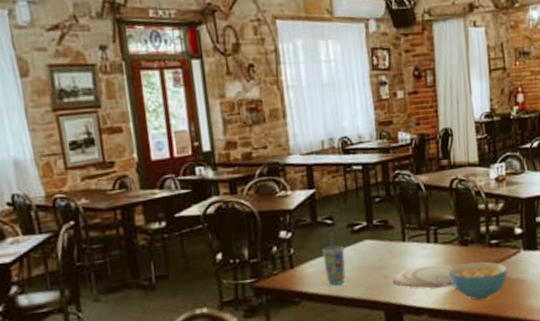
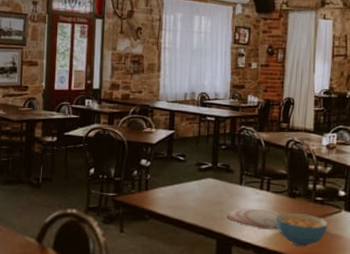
cup: present [321,232,346,286] -> none [171,167,191,211]

